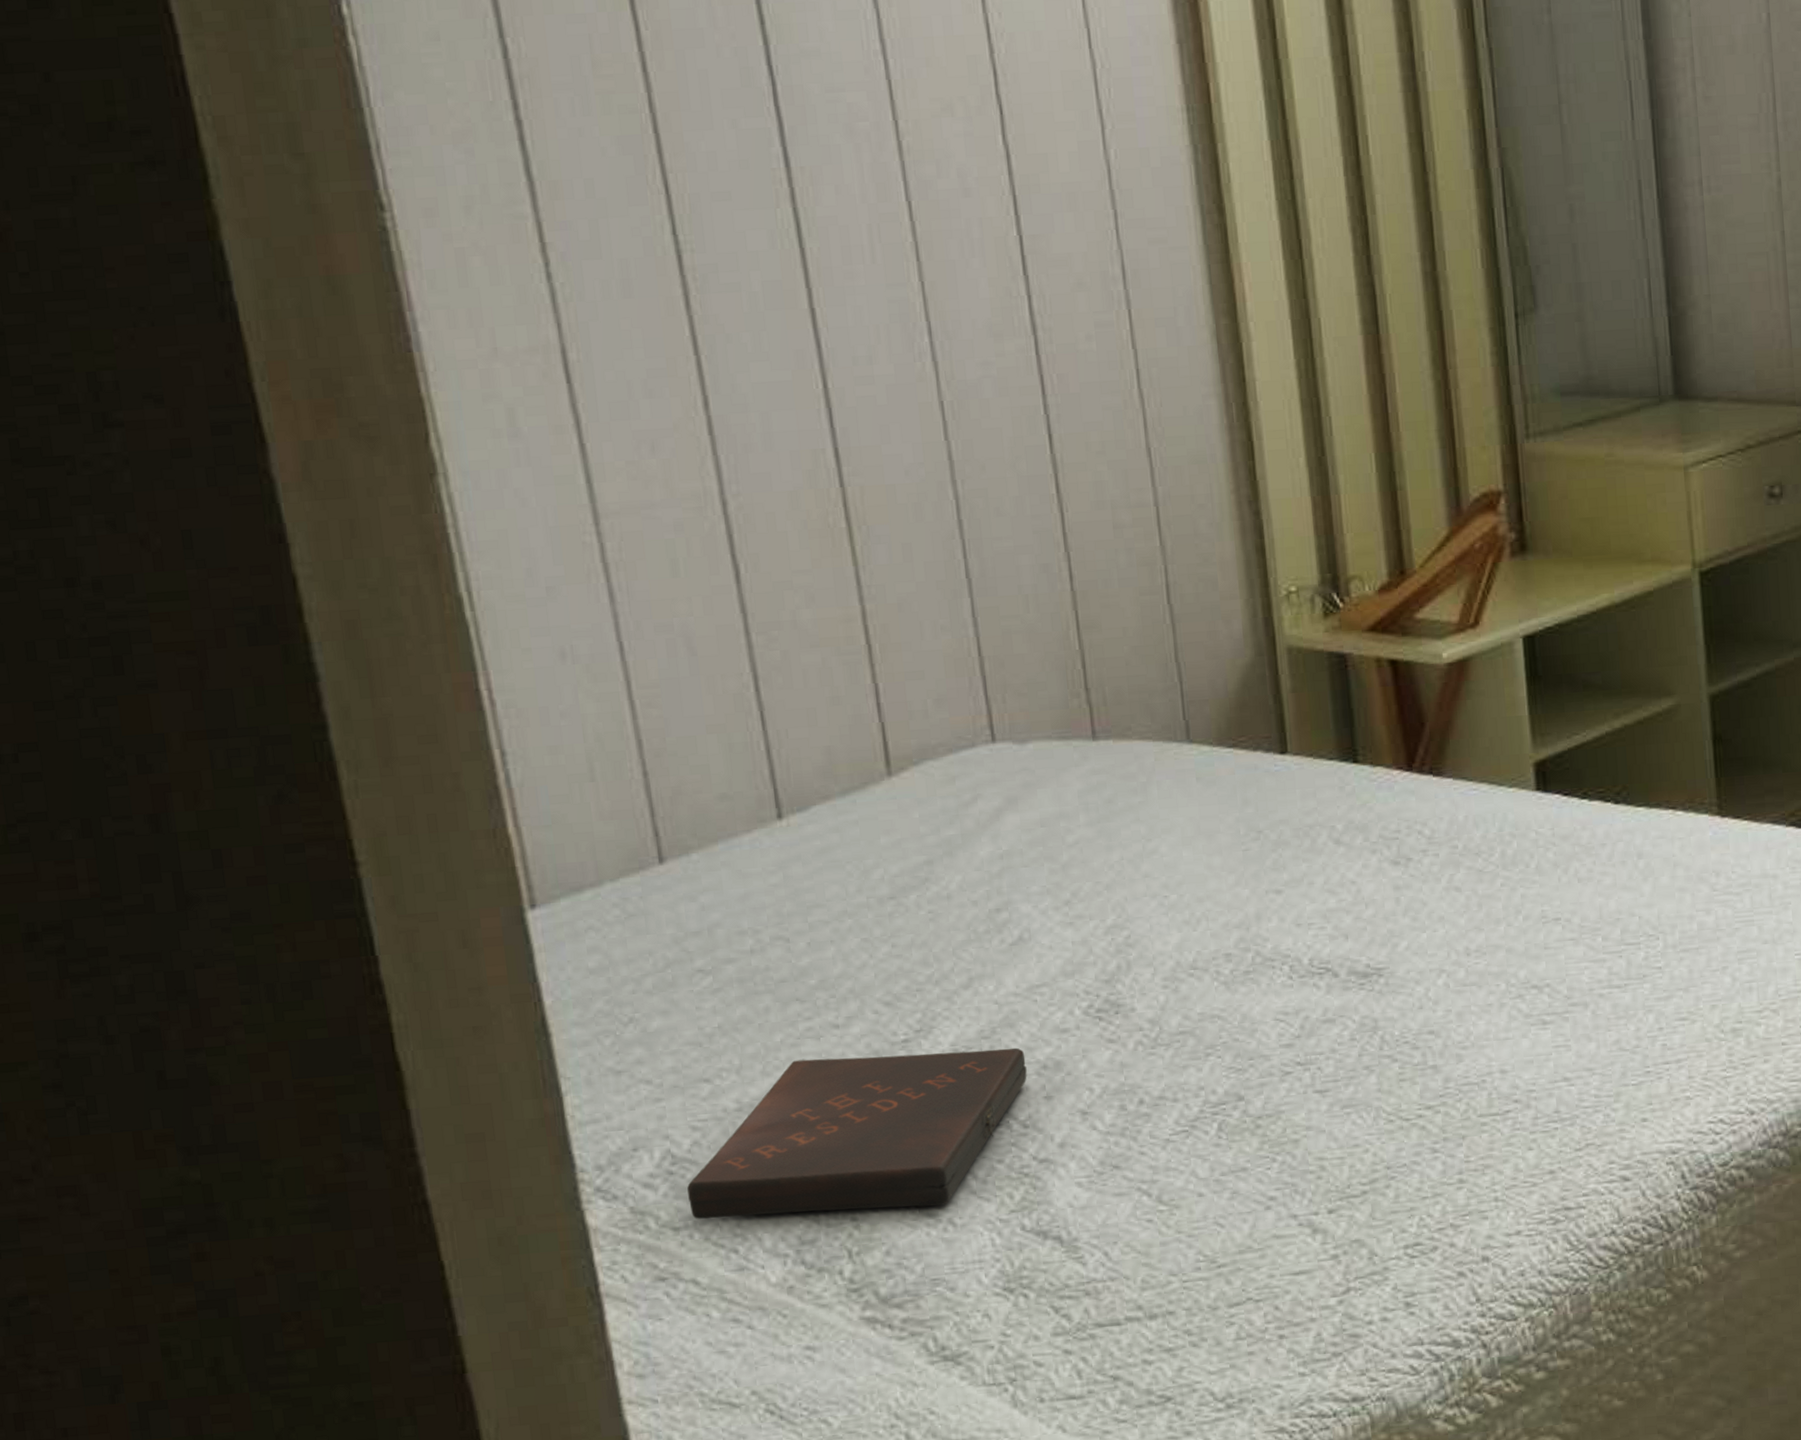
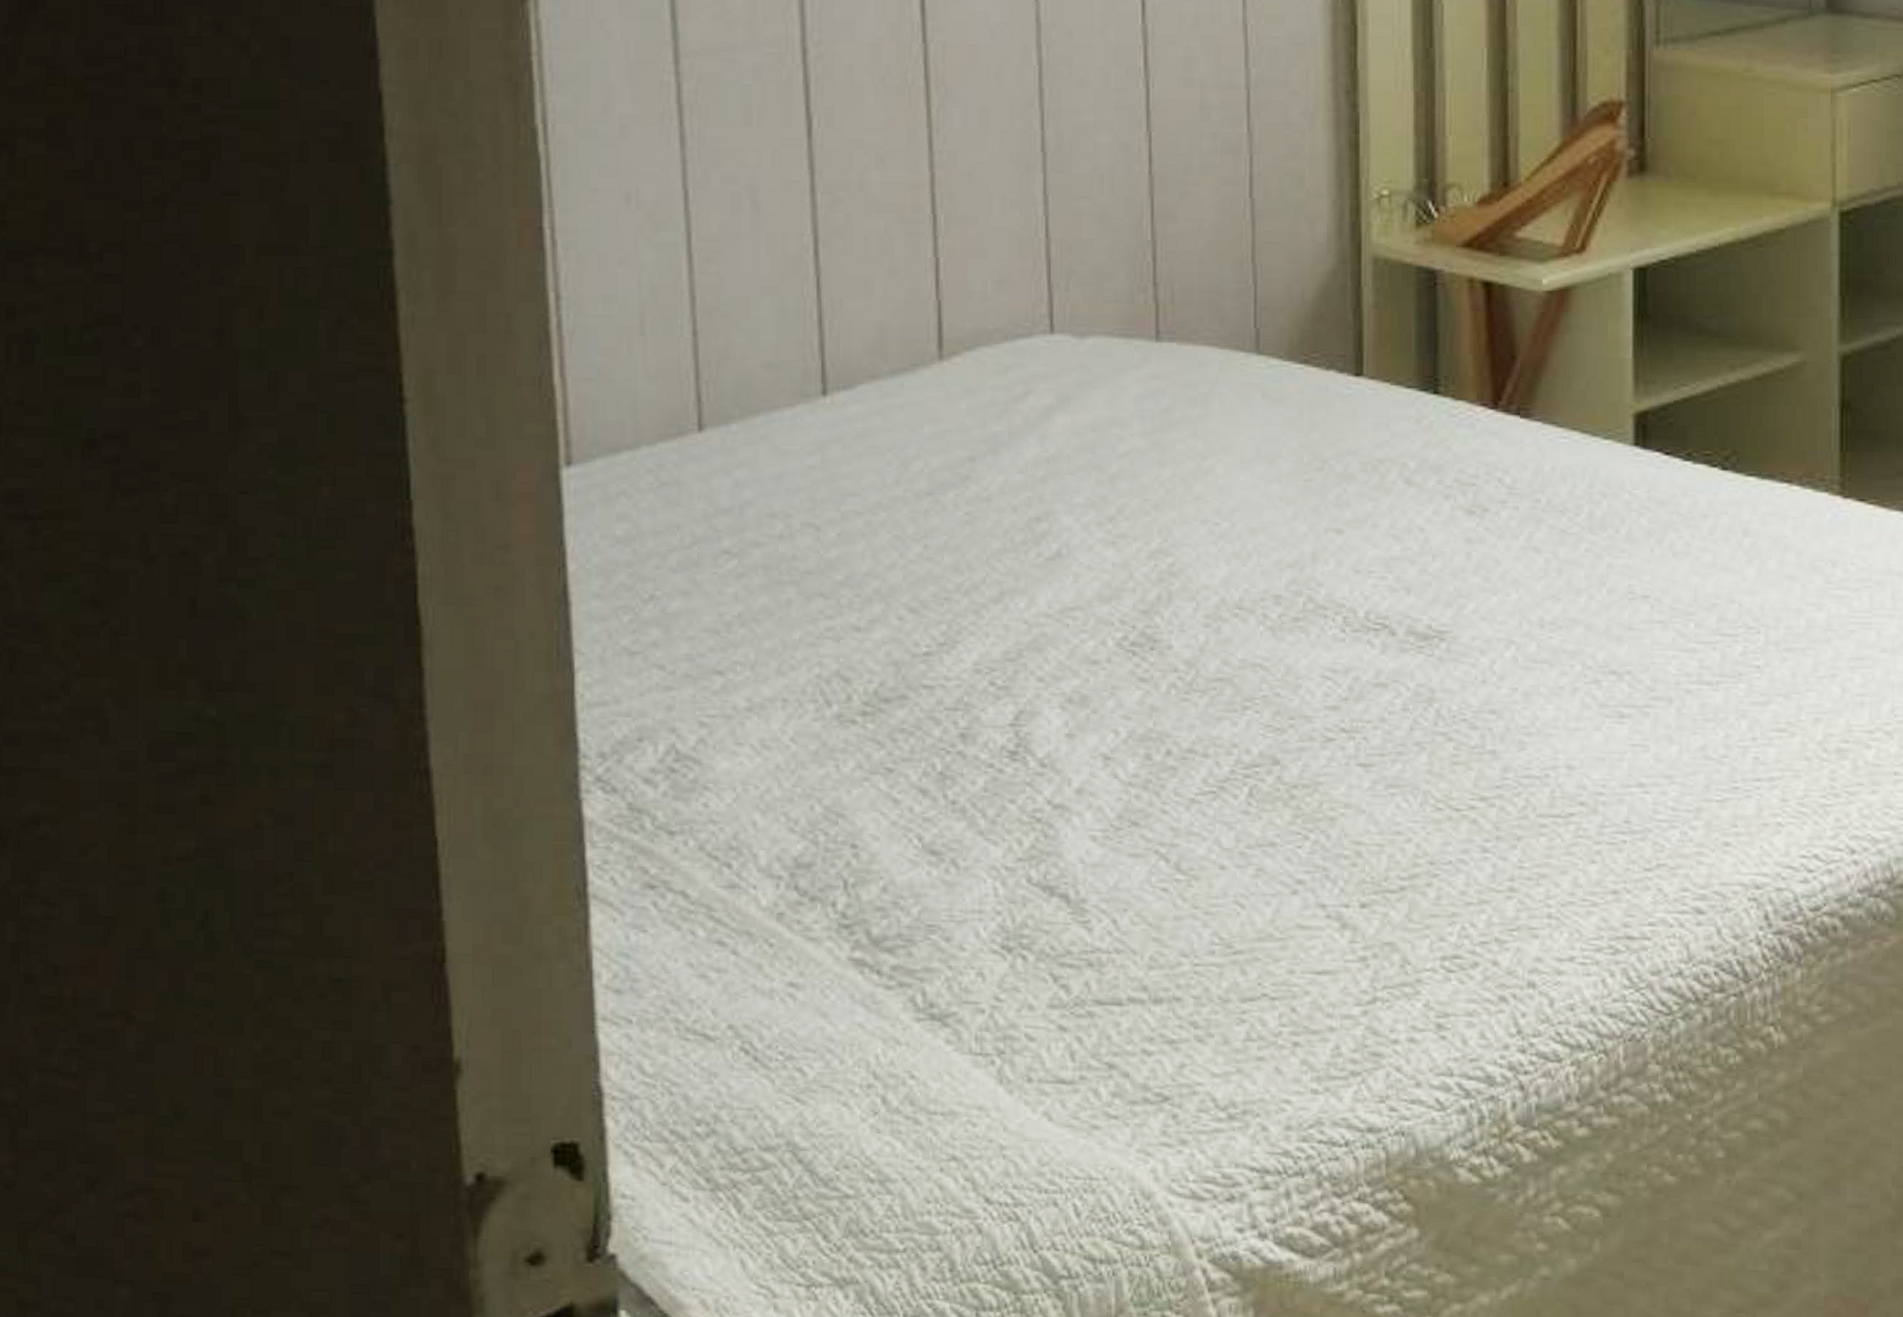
book: present [687,1047,1027,1219] -> none [688,661,1050,843]

